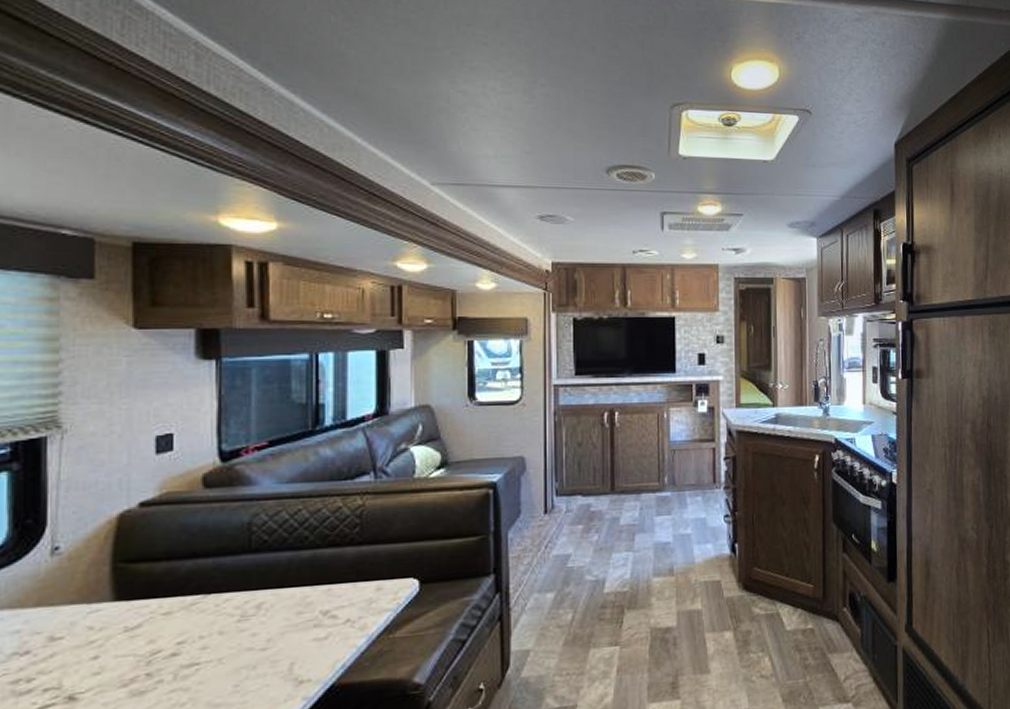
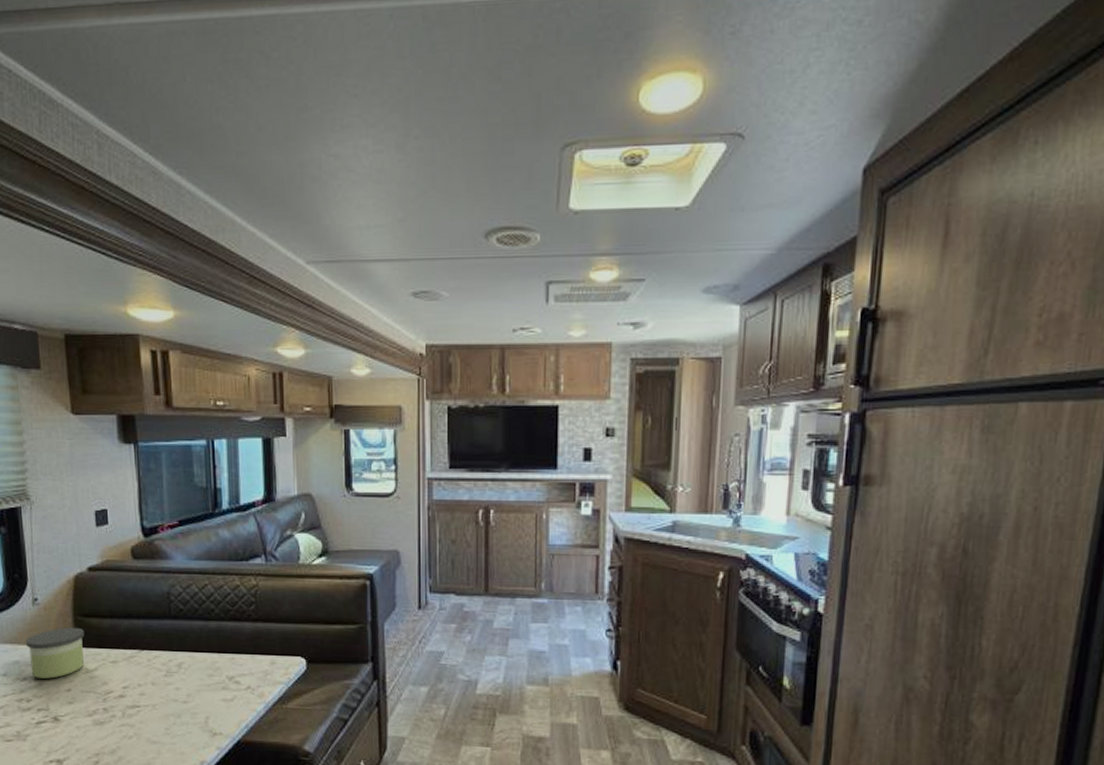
candle: none [35,576,127,649] -> present [26,627,85,679]

